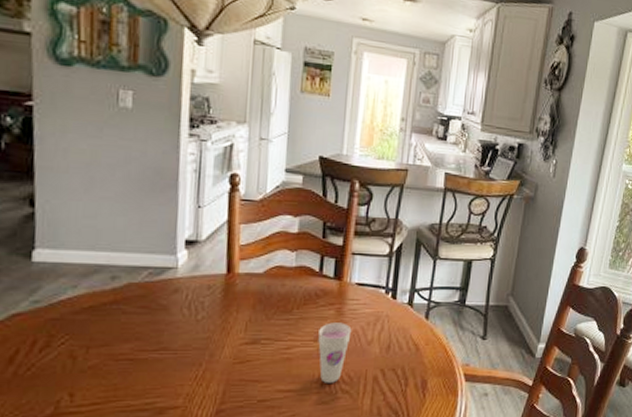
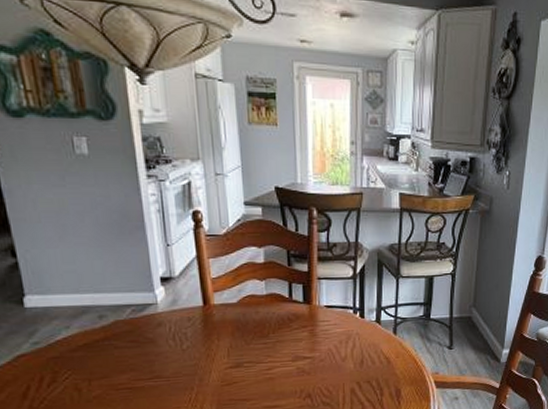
cup: present [318,322,352,383] -> none [295,343,326,398]

